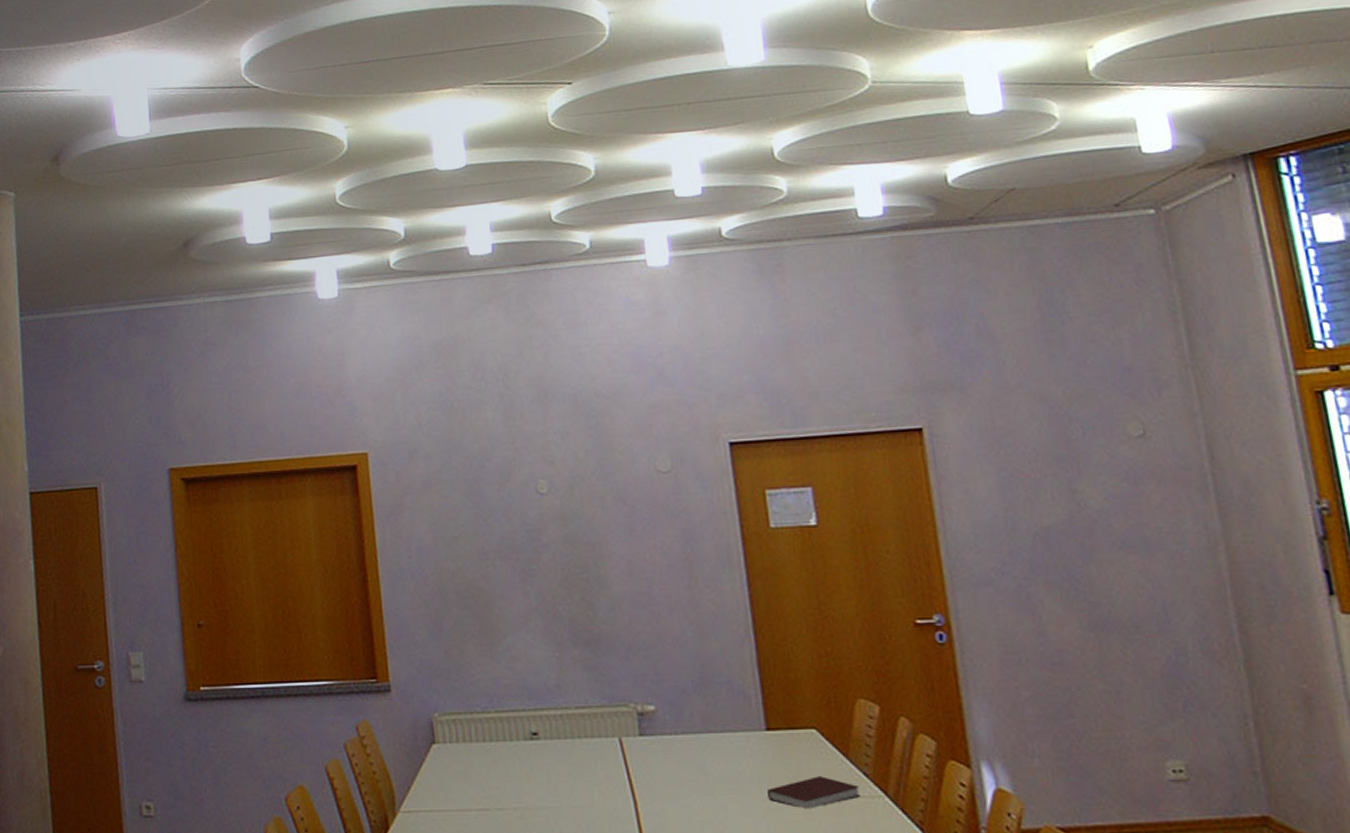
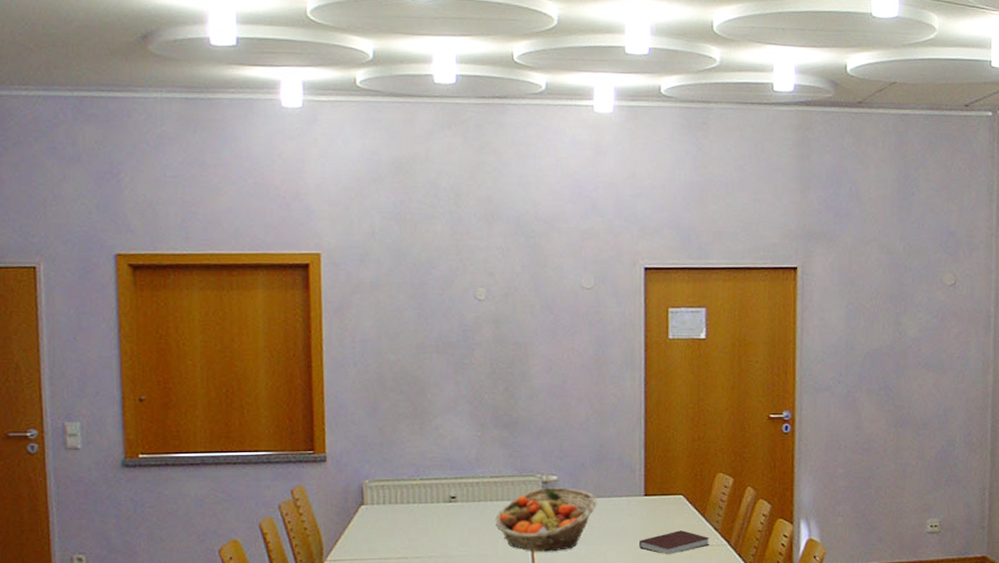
fruit basket: none [586,720,708,803] -> present [495,487,597,552]

